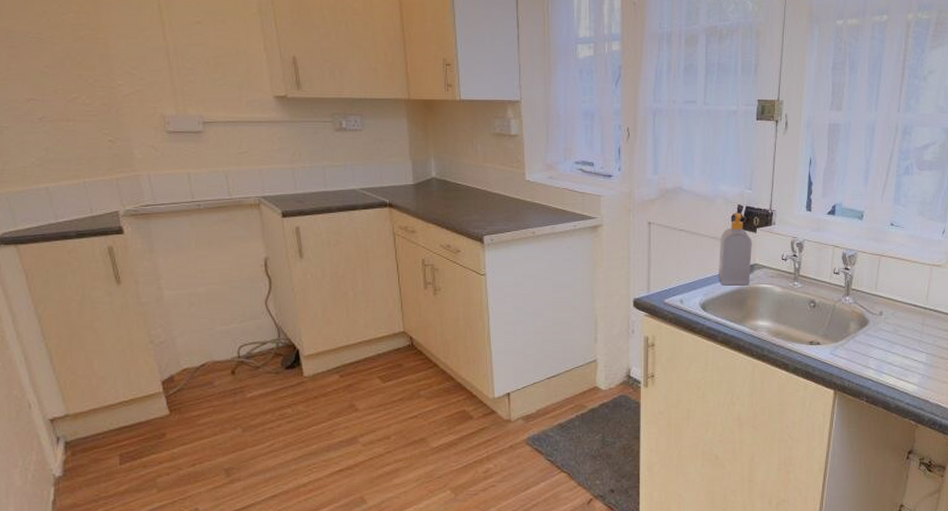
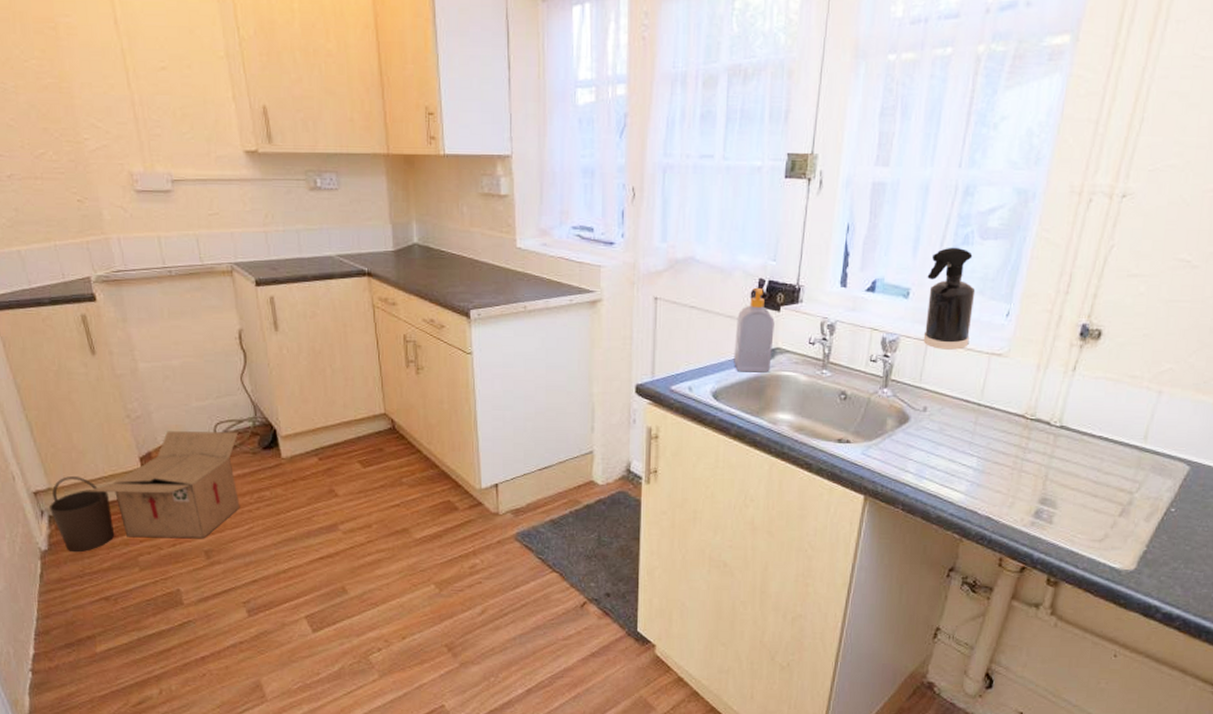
bucket: none [65,402,133,476] -> present [48,476,115,551]
cardboard box: none [107,354,262,460] -> present [87,431,240,539]
spray bottle: none [876,176,917,262] -> present [923,247,976,350]

